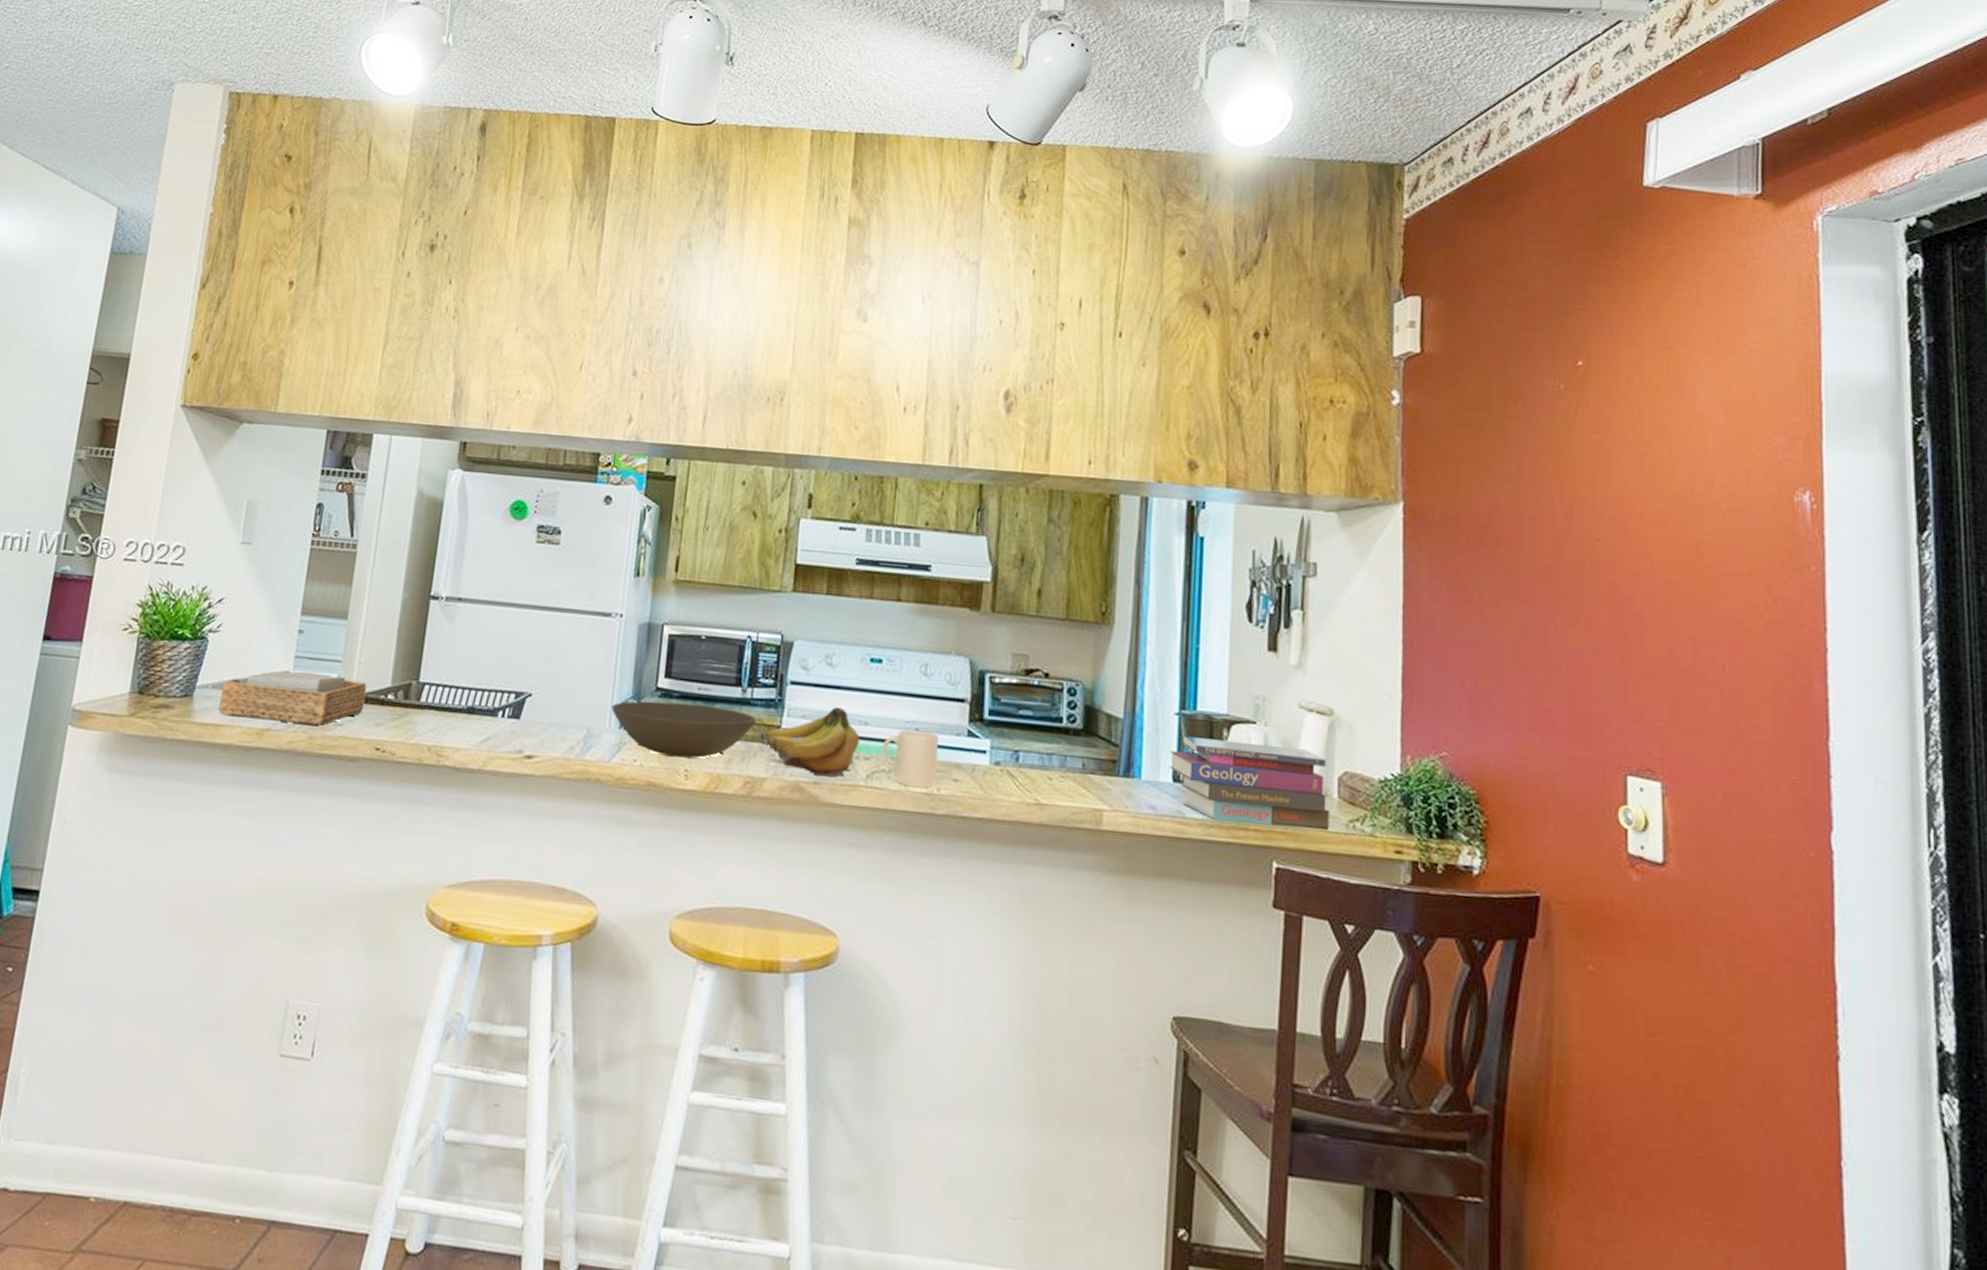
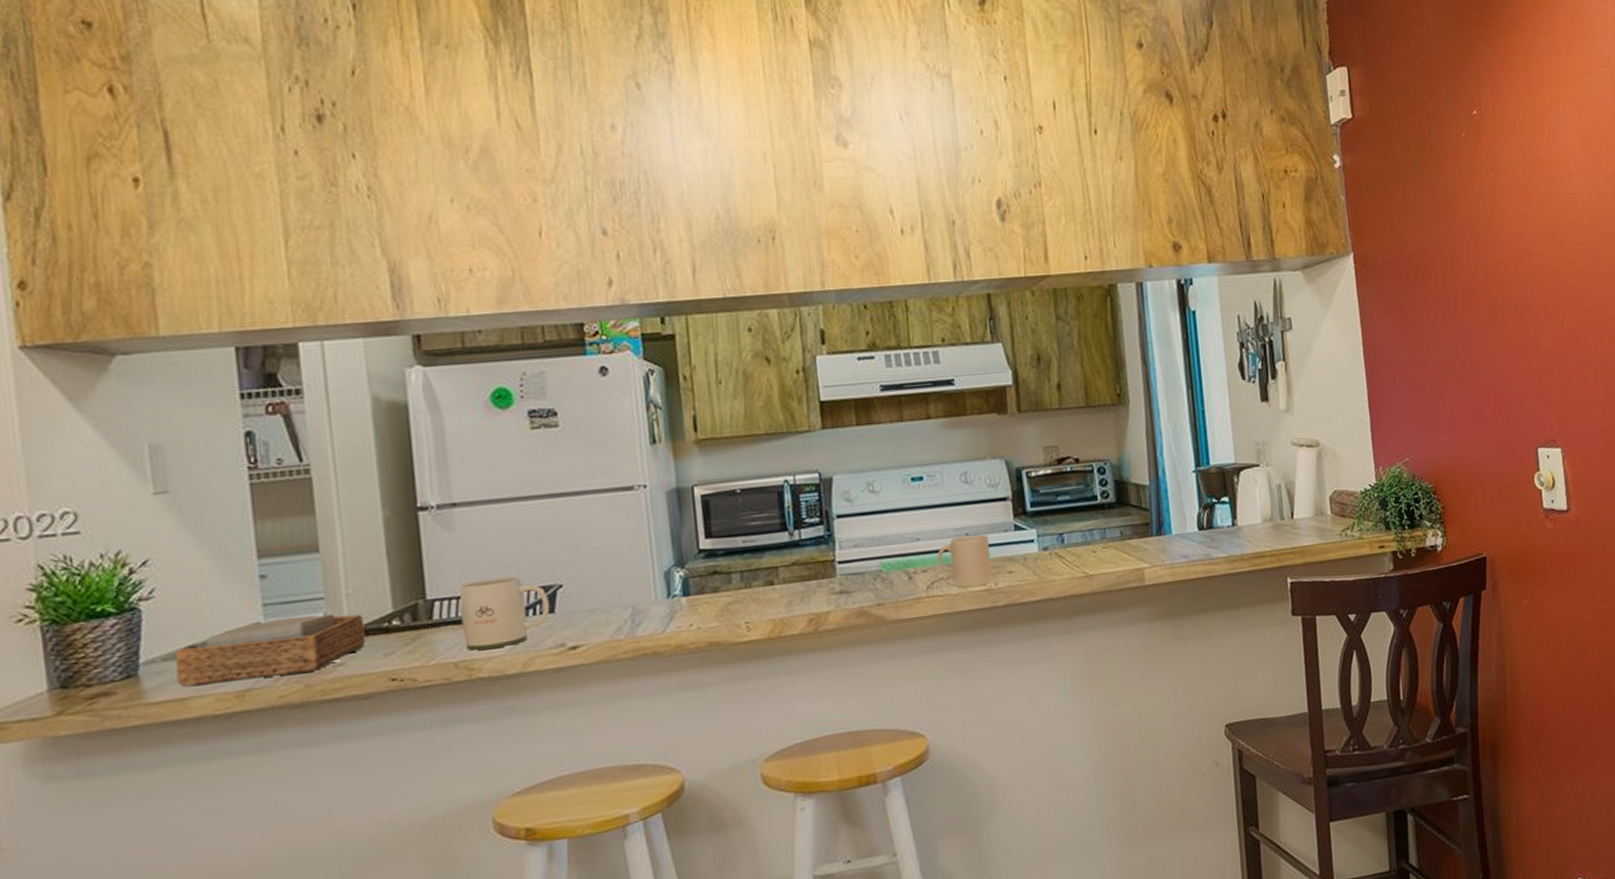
mug: none [440,673,518,742] -> present [459,576,550,651]
bowl: present [611,701,756,759] -> none [654,554,809,615]
fruit: present [758,707,860,778] -> none [815,530,915,598]
books: present [1170,736,1329,831] -> none [1193,479,1327,556]

